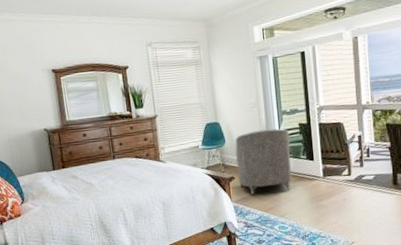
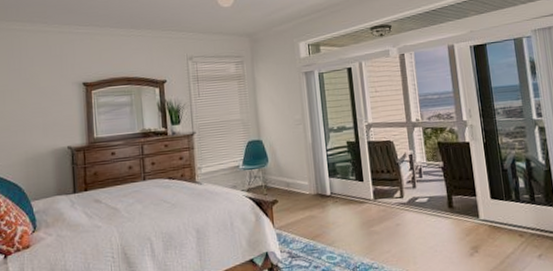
armchair: present [235,128,292,195] -> none [278,147,341,221]

